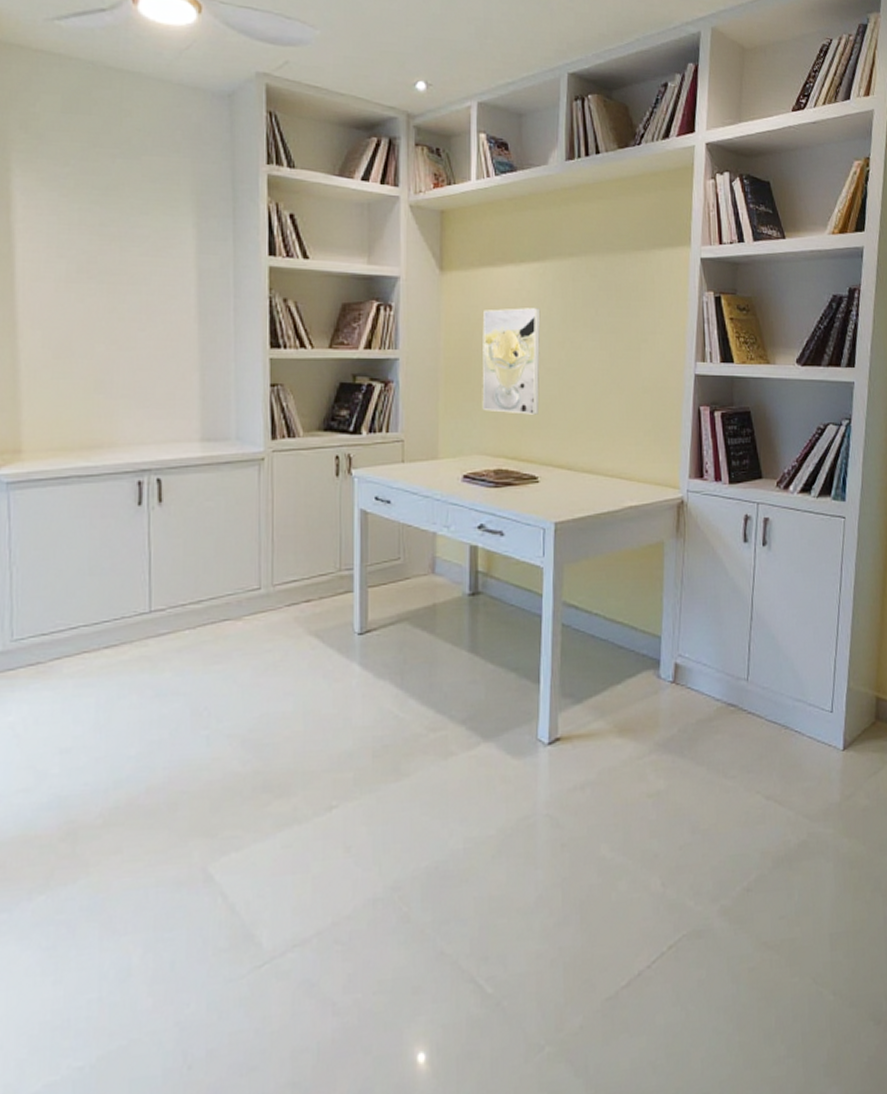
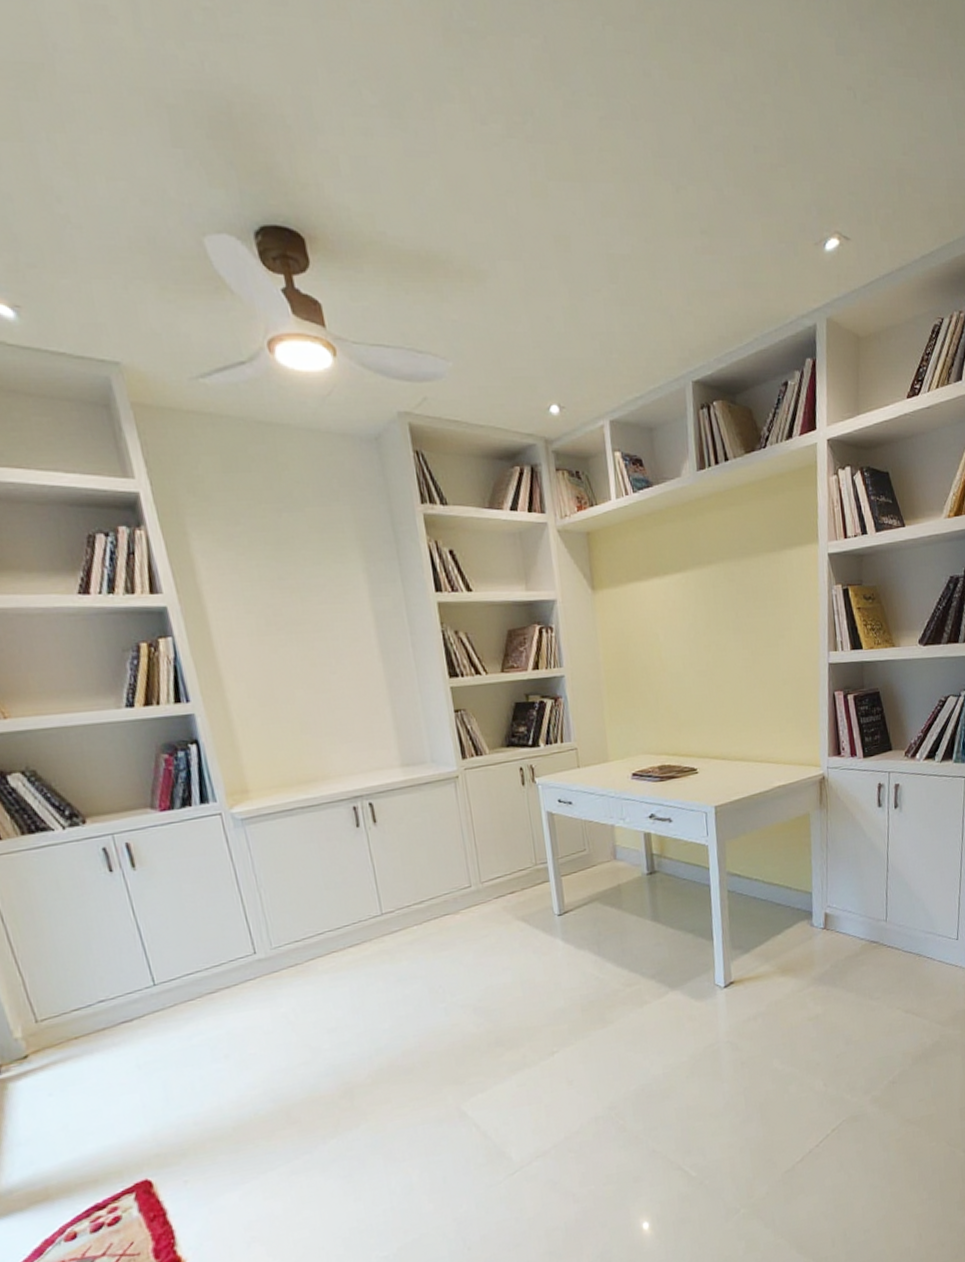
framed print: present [482,308,541,415] -> none [635,616,693,715]

